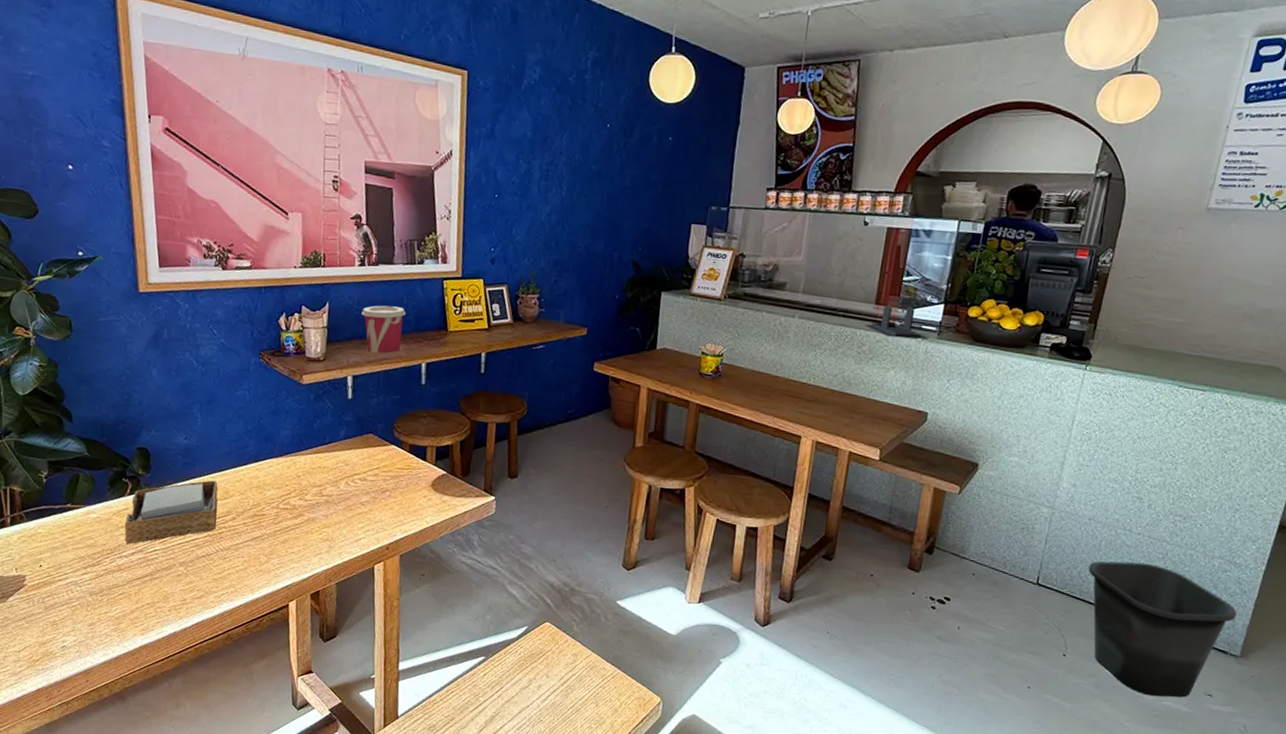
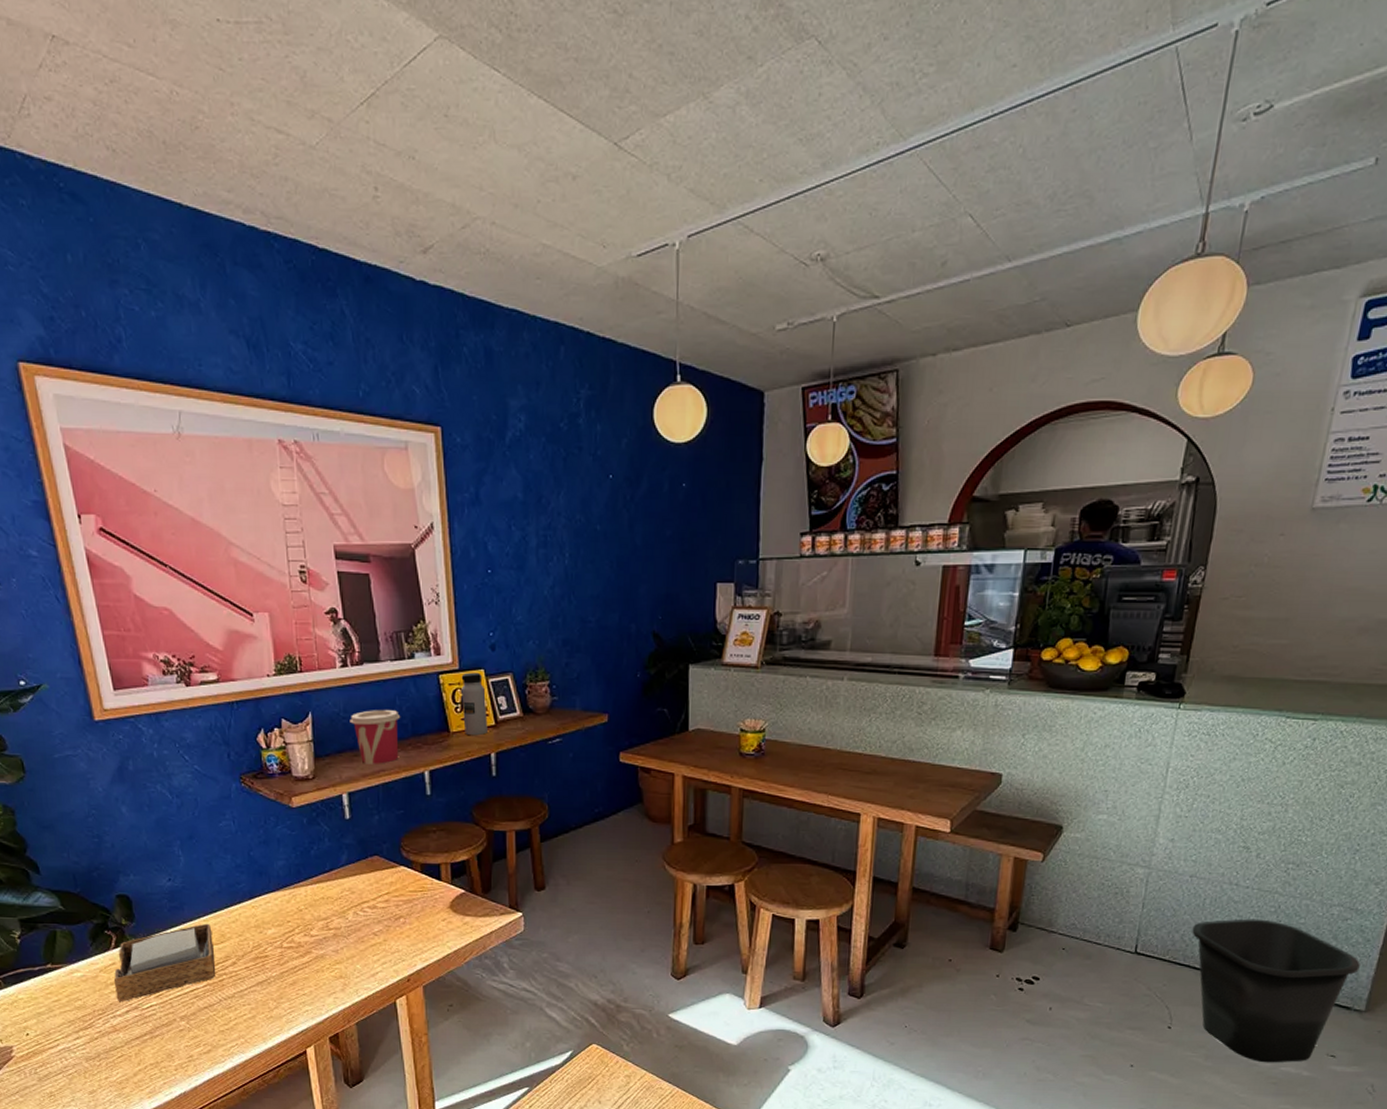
water bottle: none [460,280,483,337] -> present [461,672,488,736]
napkin holder: present [864,305,928,340] -> none [923,655,997,692]

